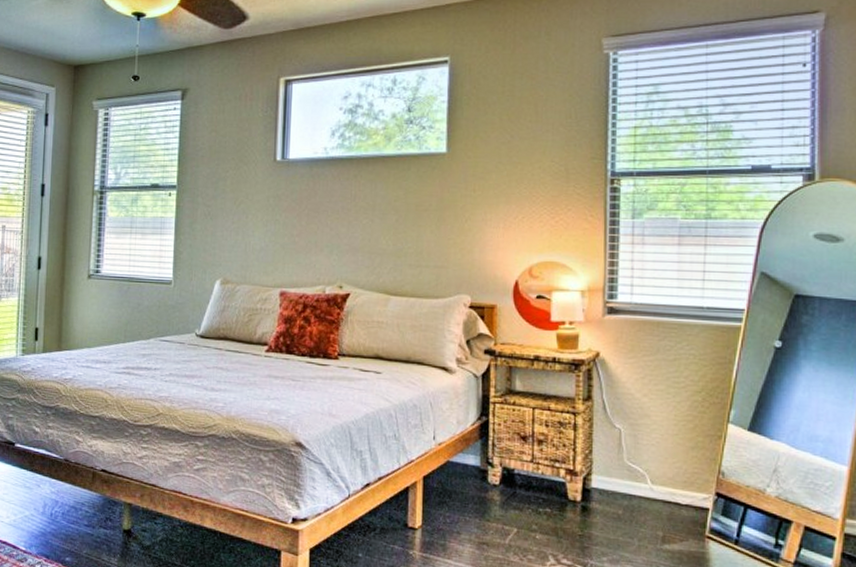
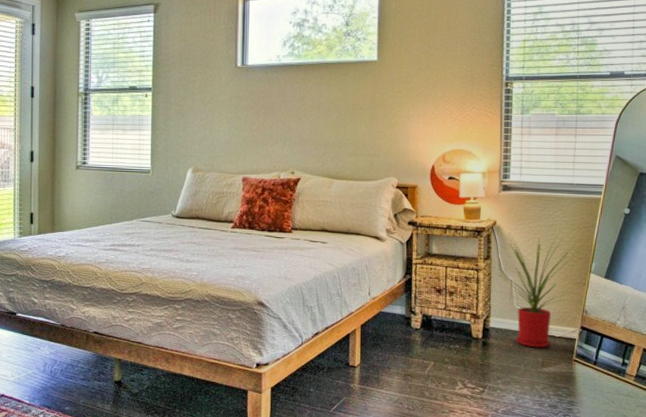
house plant: none [602,369,715,518] -> present [498,234,581,348]

